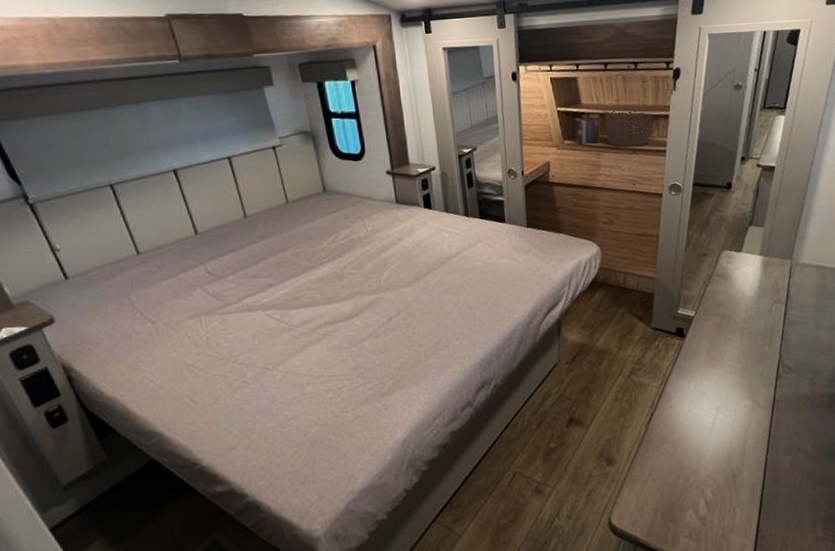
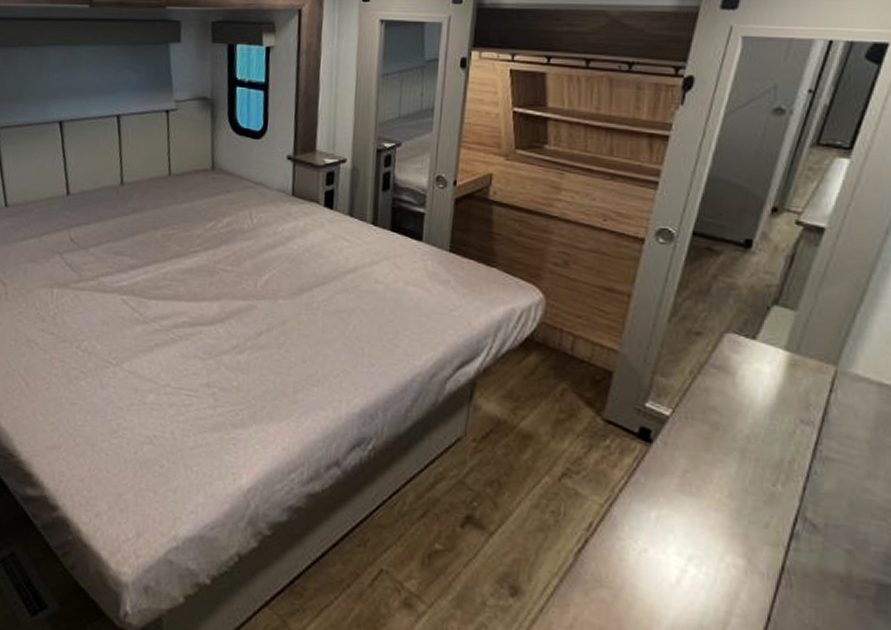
books: present [573,113,602,146] -> none [528,120,572,159]
basket: present [603,109,655,147] -> none [574,117,648,172]

